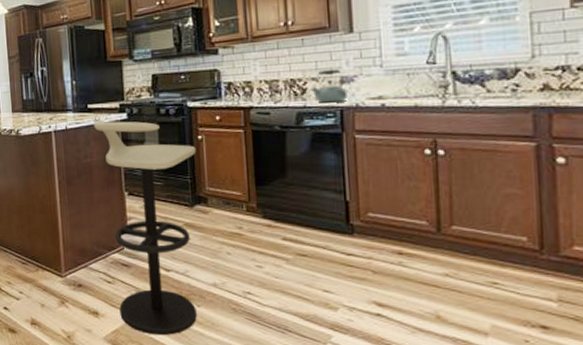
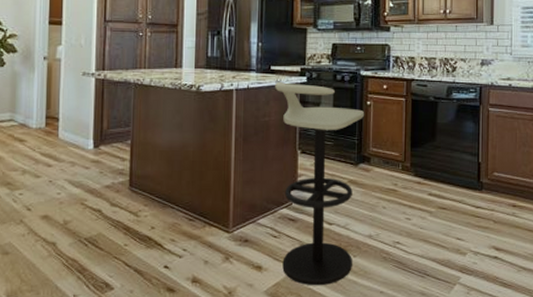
kettle: present [310,70,348,103] -> none [459,53,486,80]

